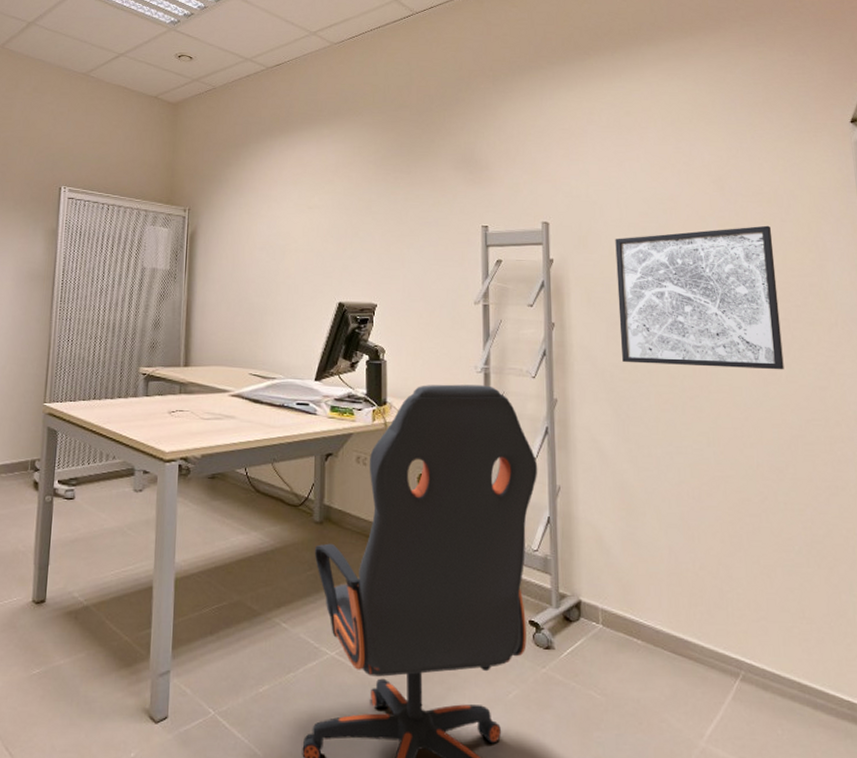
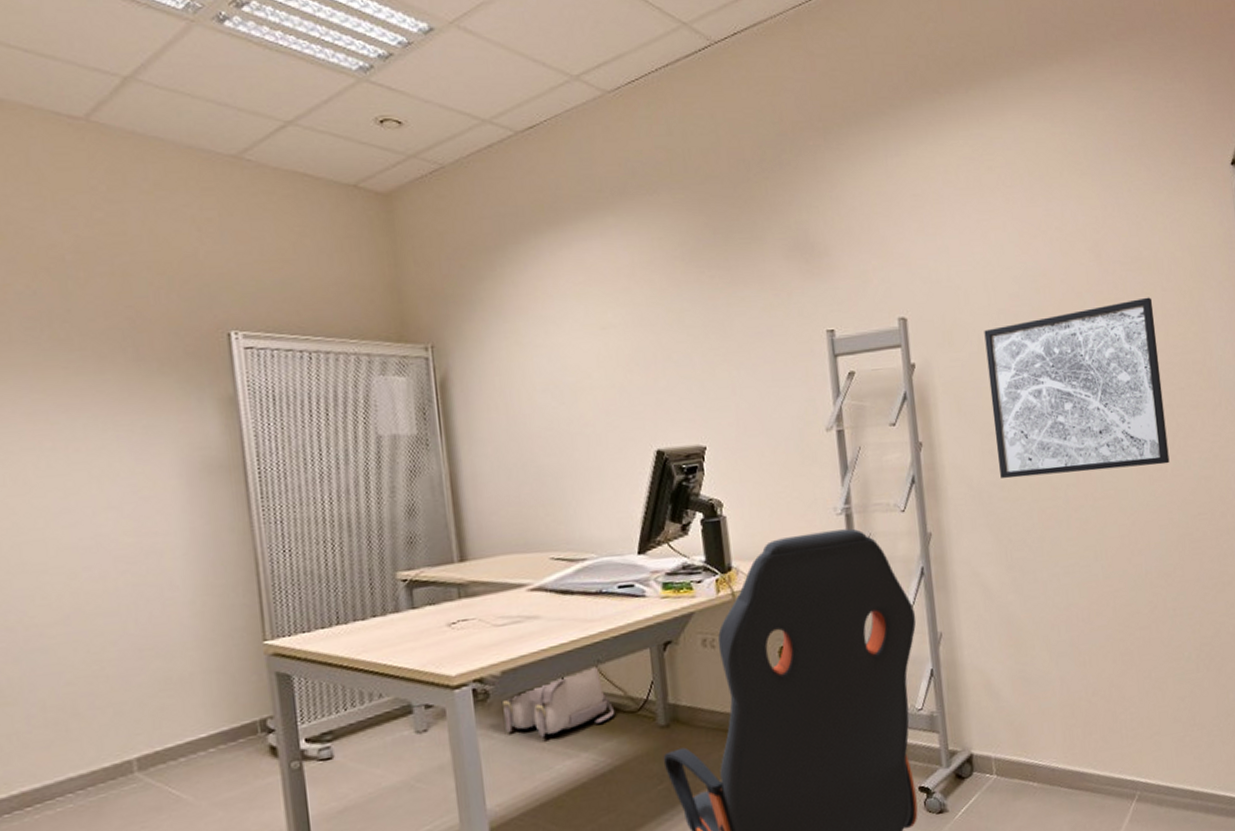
backpack: none [198,465,282,514] -> present [503,668,615,739]

